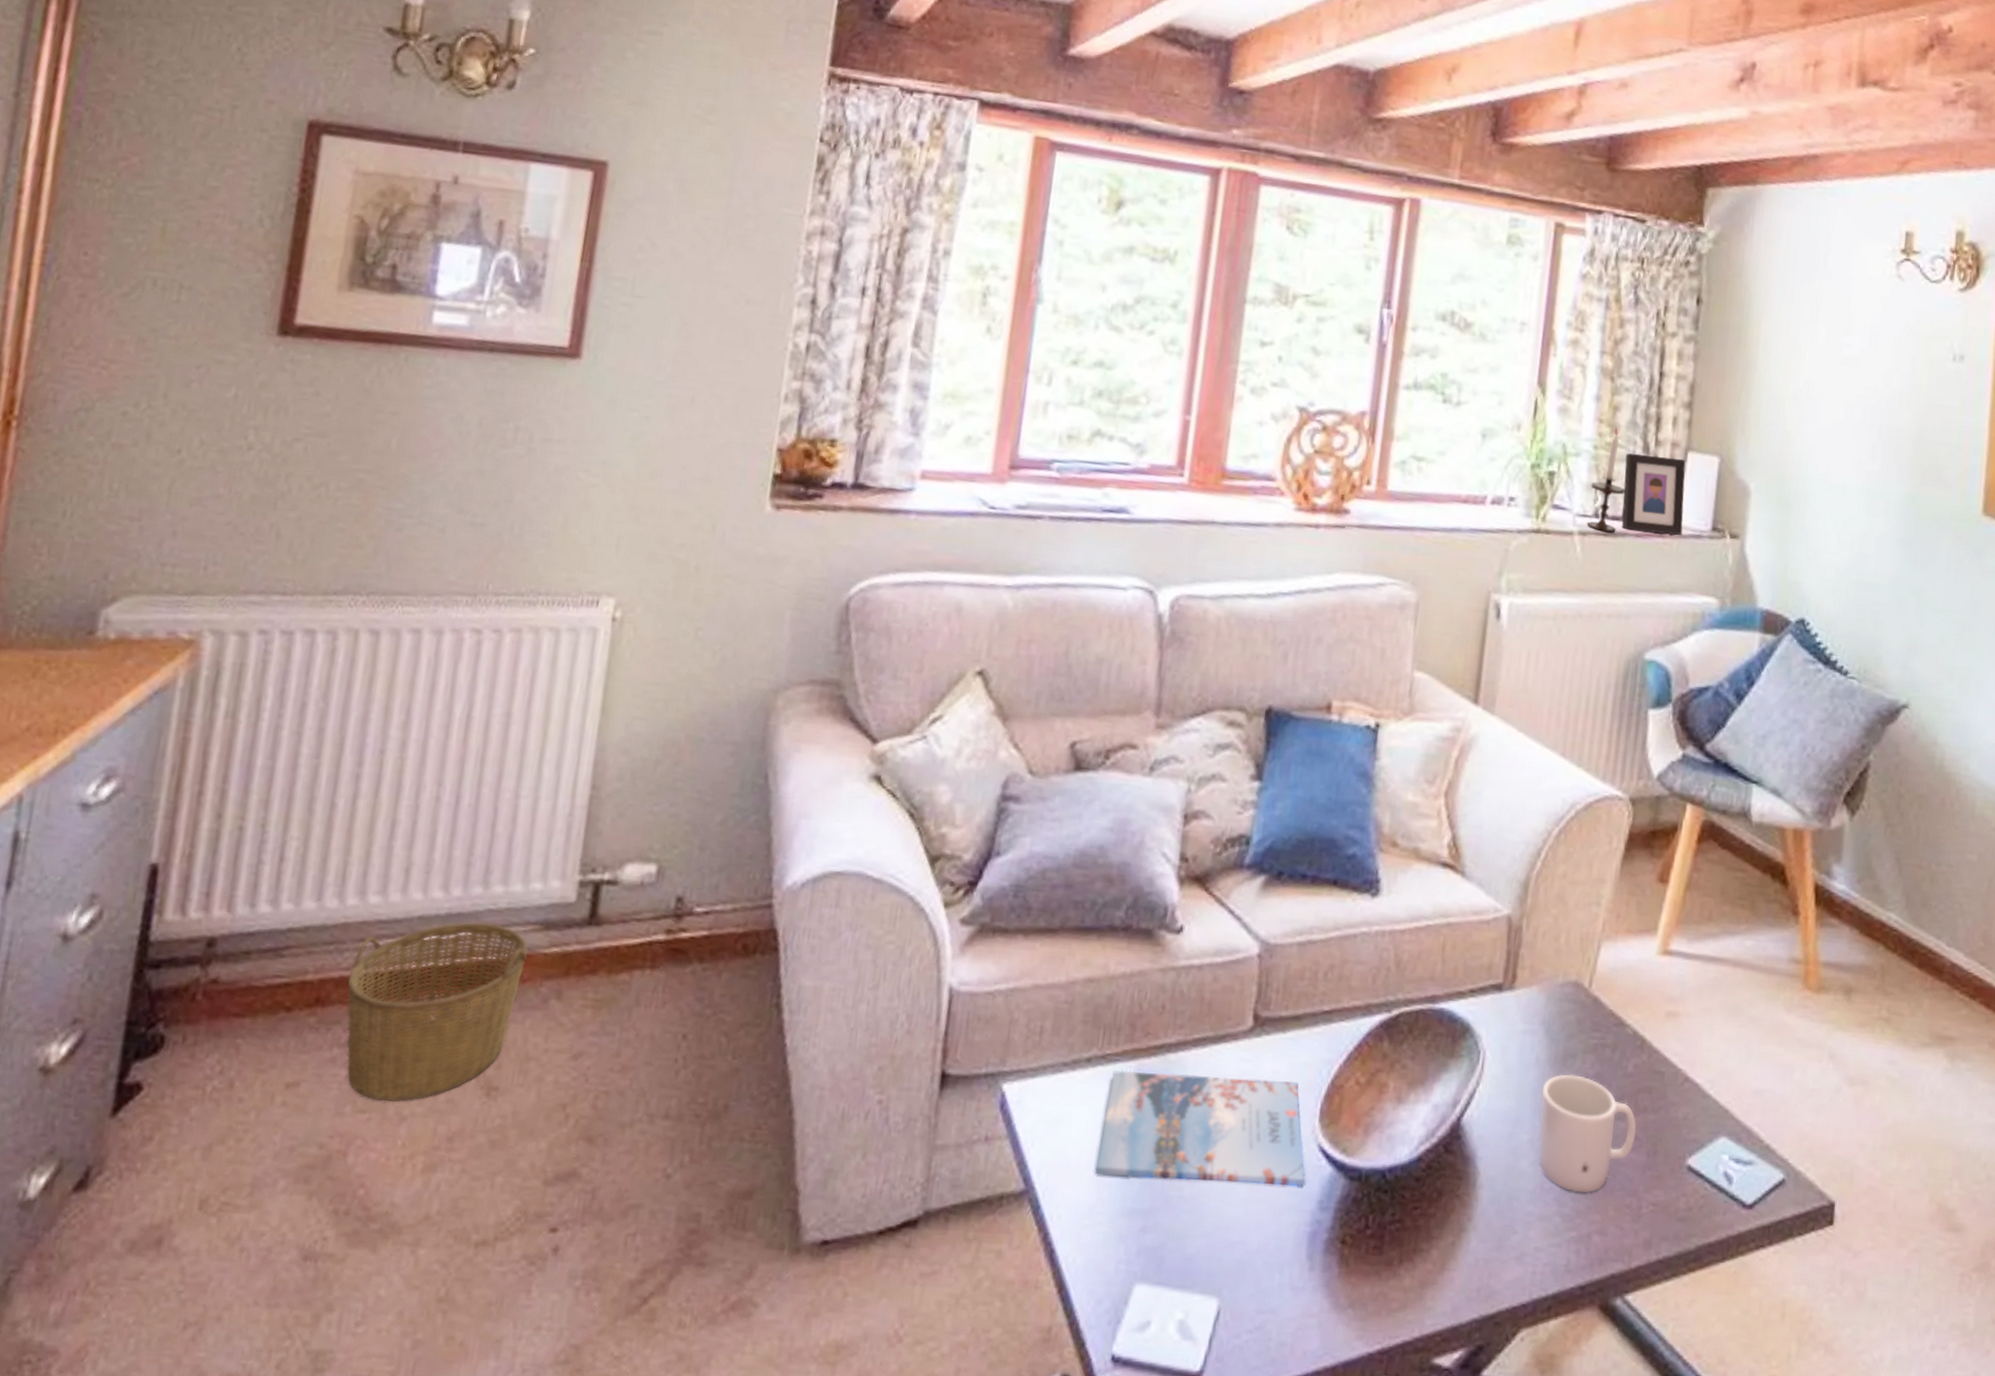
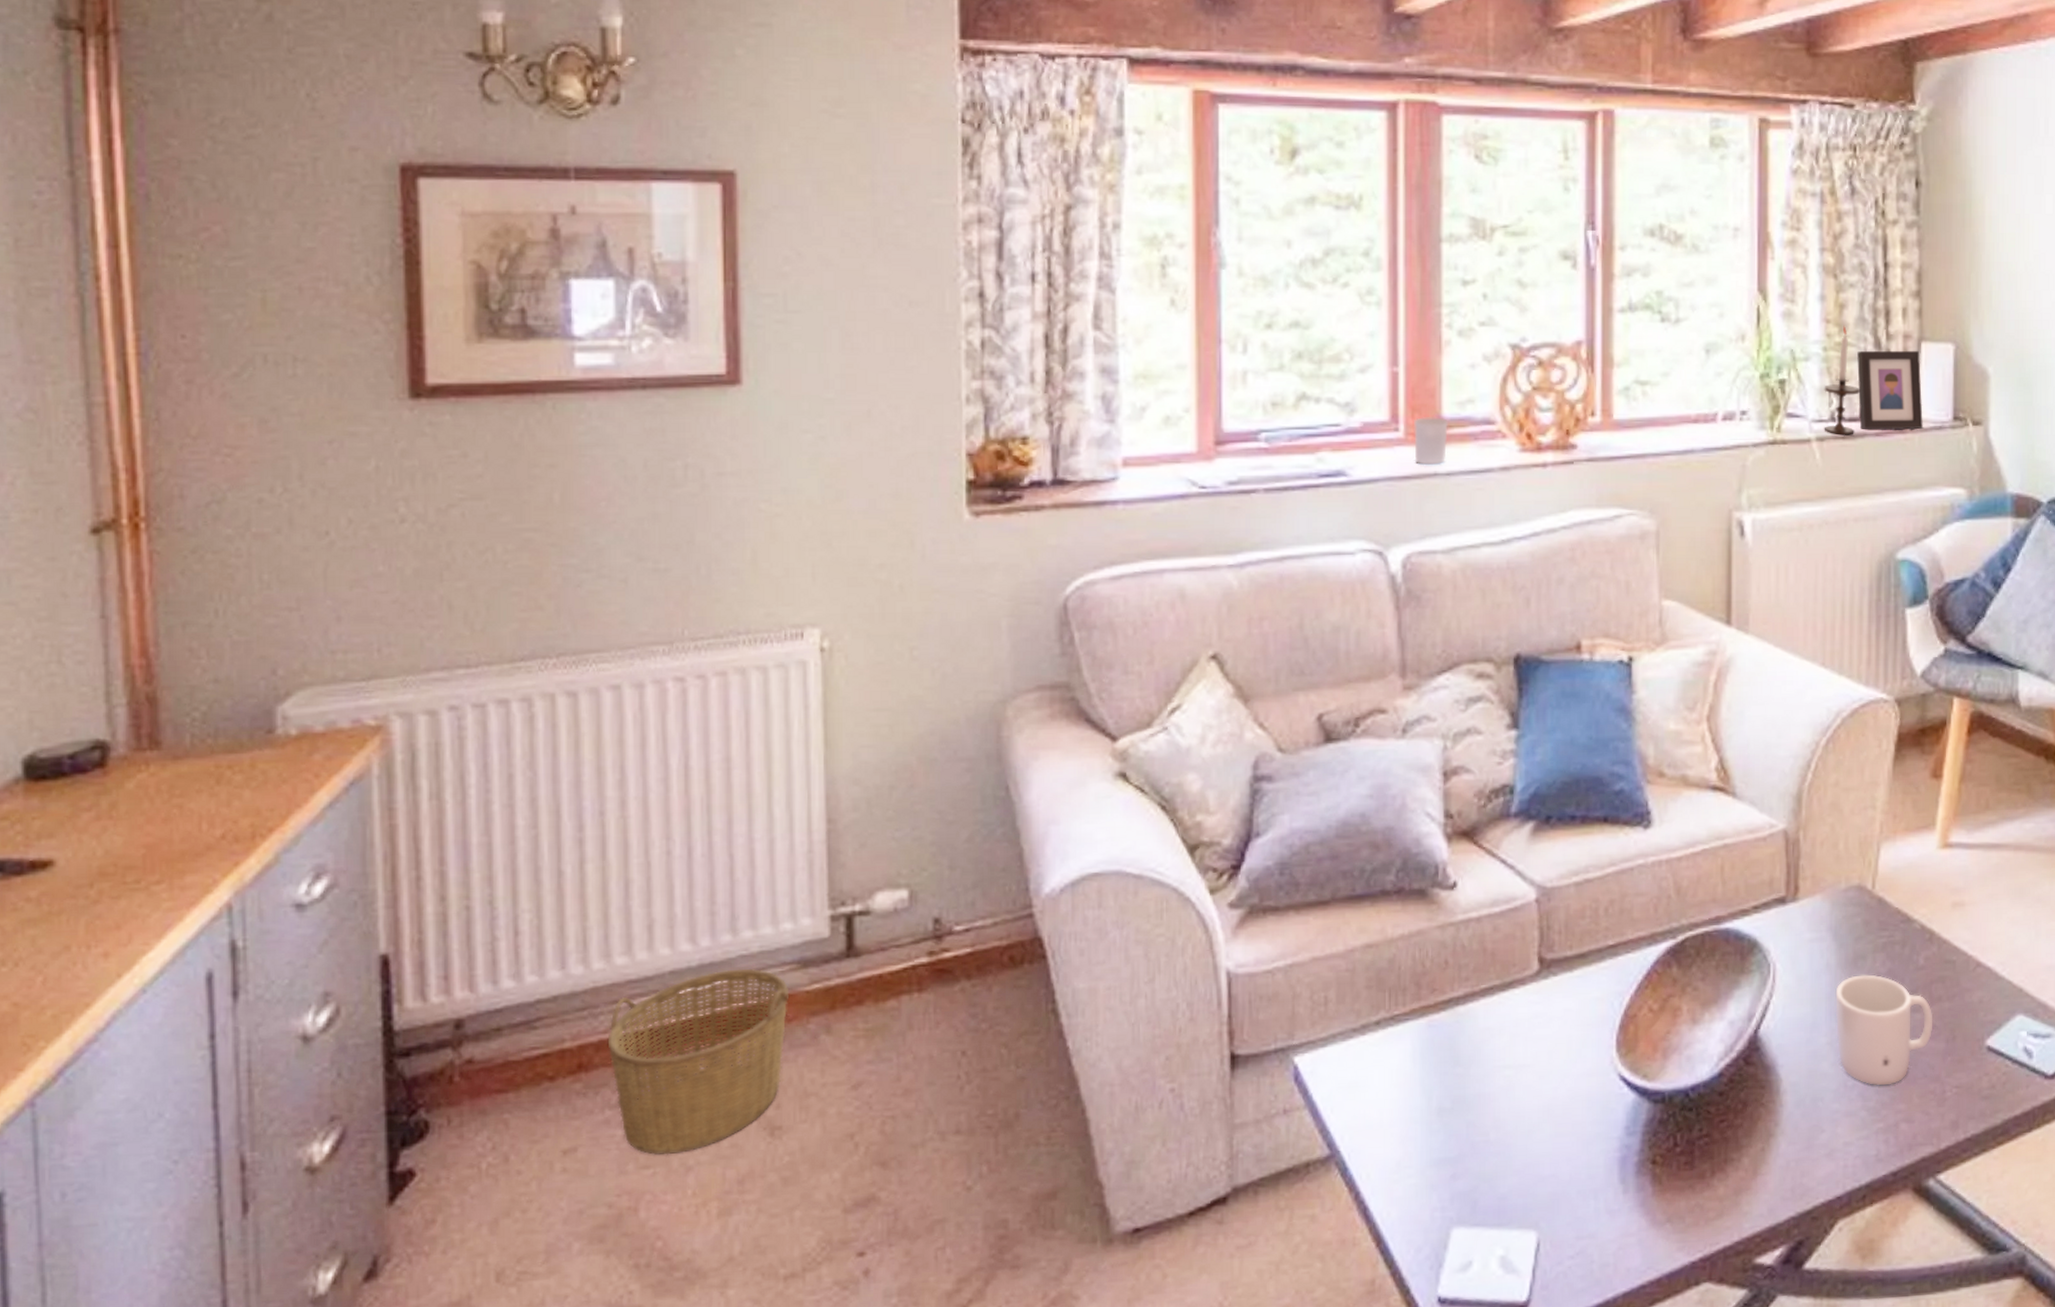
magazine: present [1095,1070,1306,1186] -> none [1398,1018,1610,1130]
candle holder: none [1195,466,1231,514] -> present [1414,417,1448,466]

